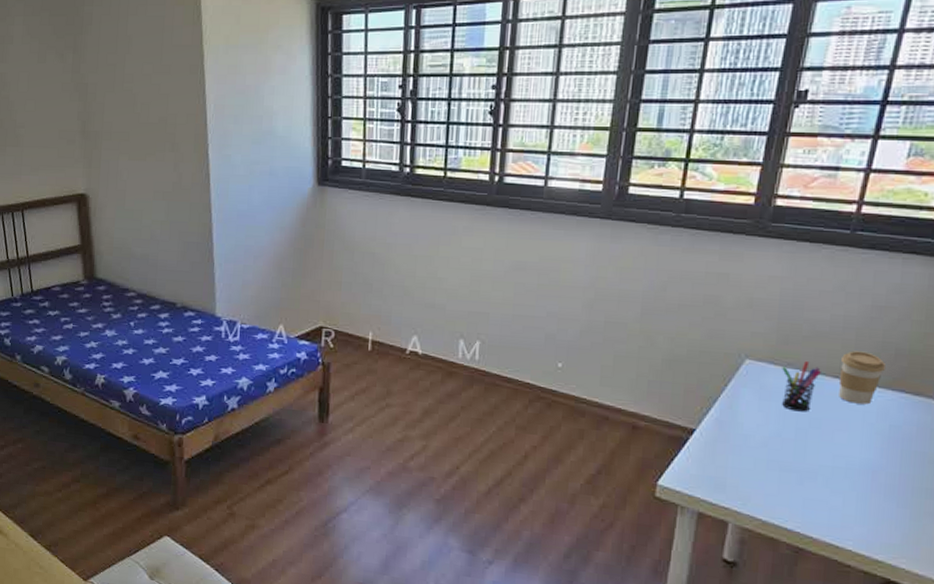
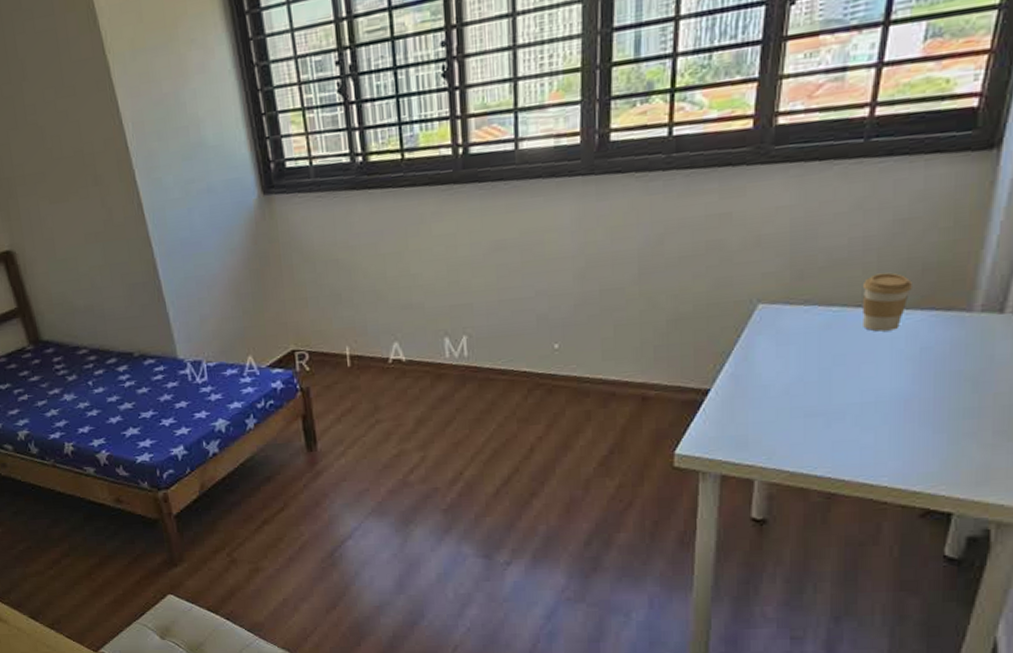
pen holder: present [782,361,821,412] -> none [798,295,842,351]

